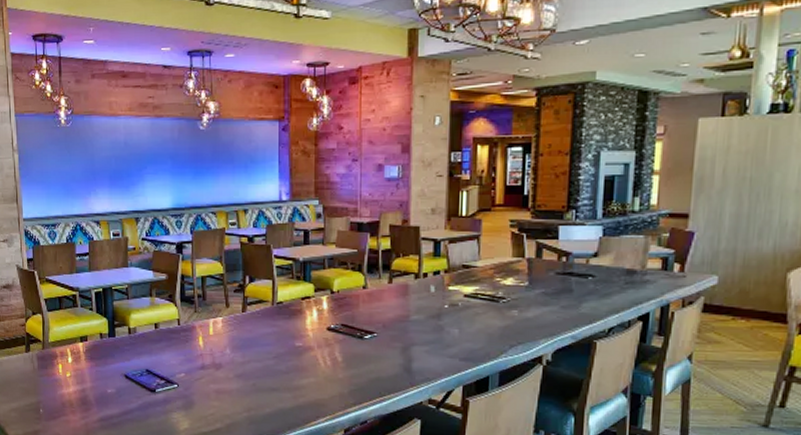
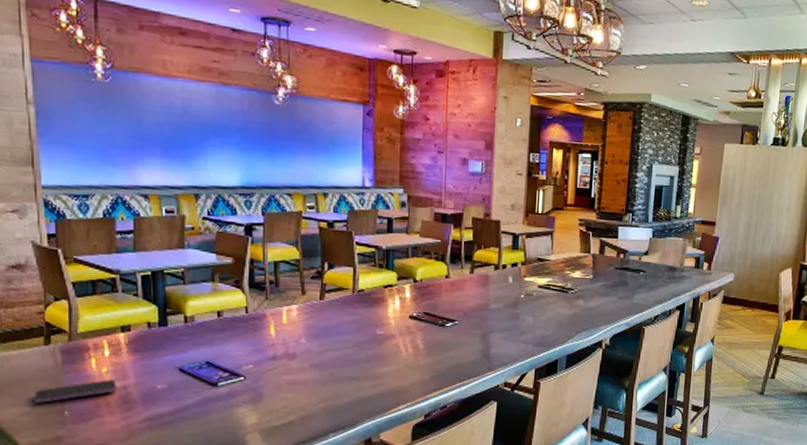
smartphone: none [19,383,78,402] -> present [34,379,117,403]

